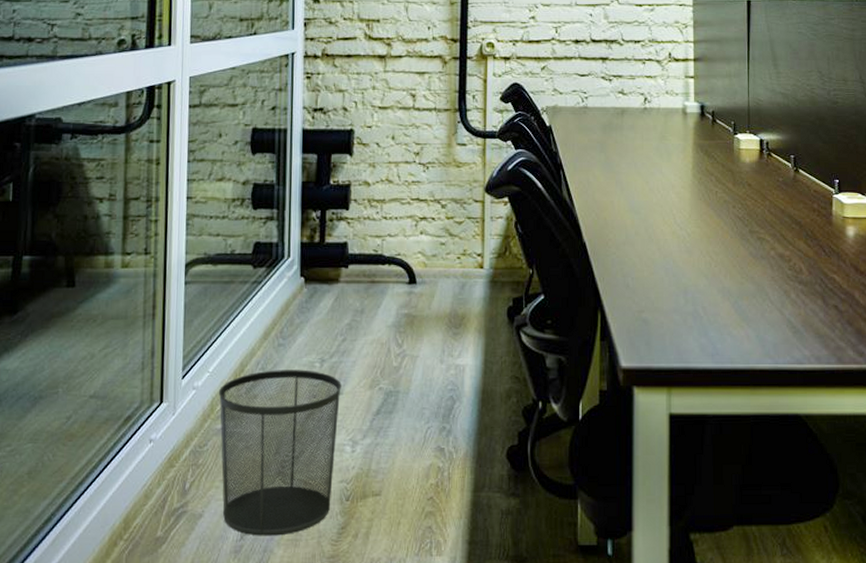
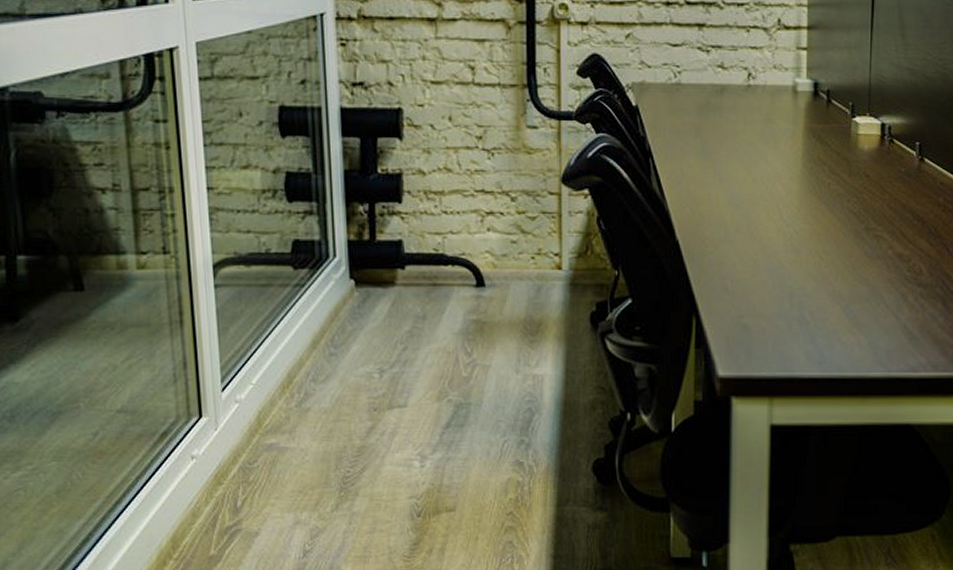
waste bin: present [218,370,342,536] -> none [265,381,405,553]

